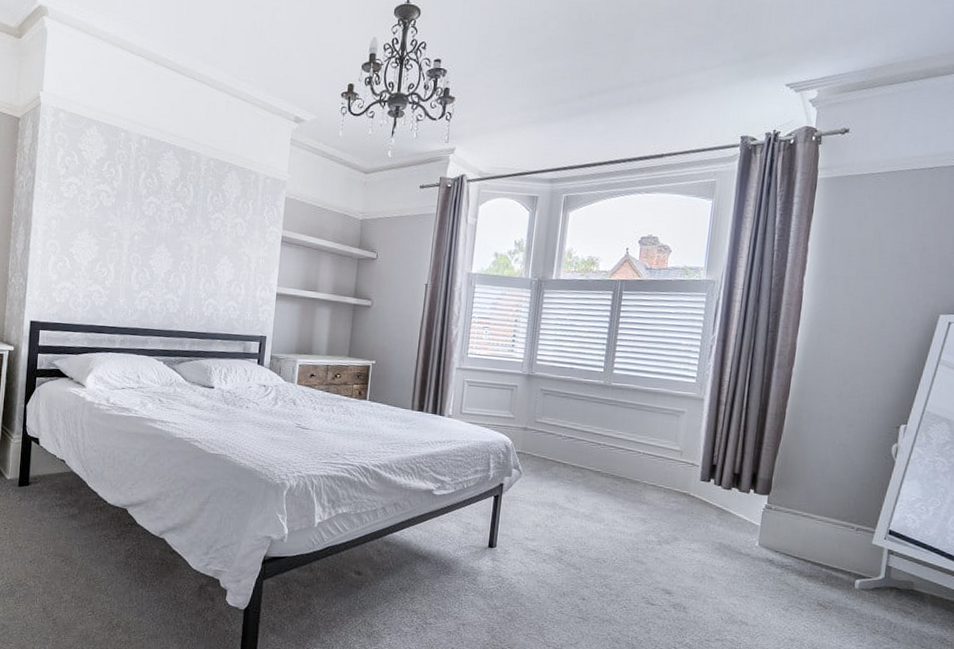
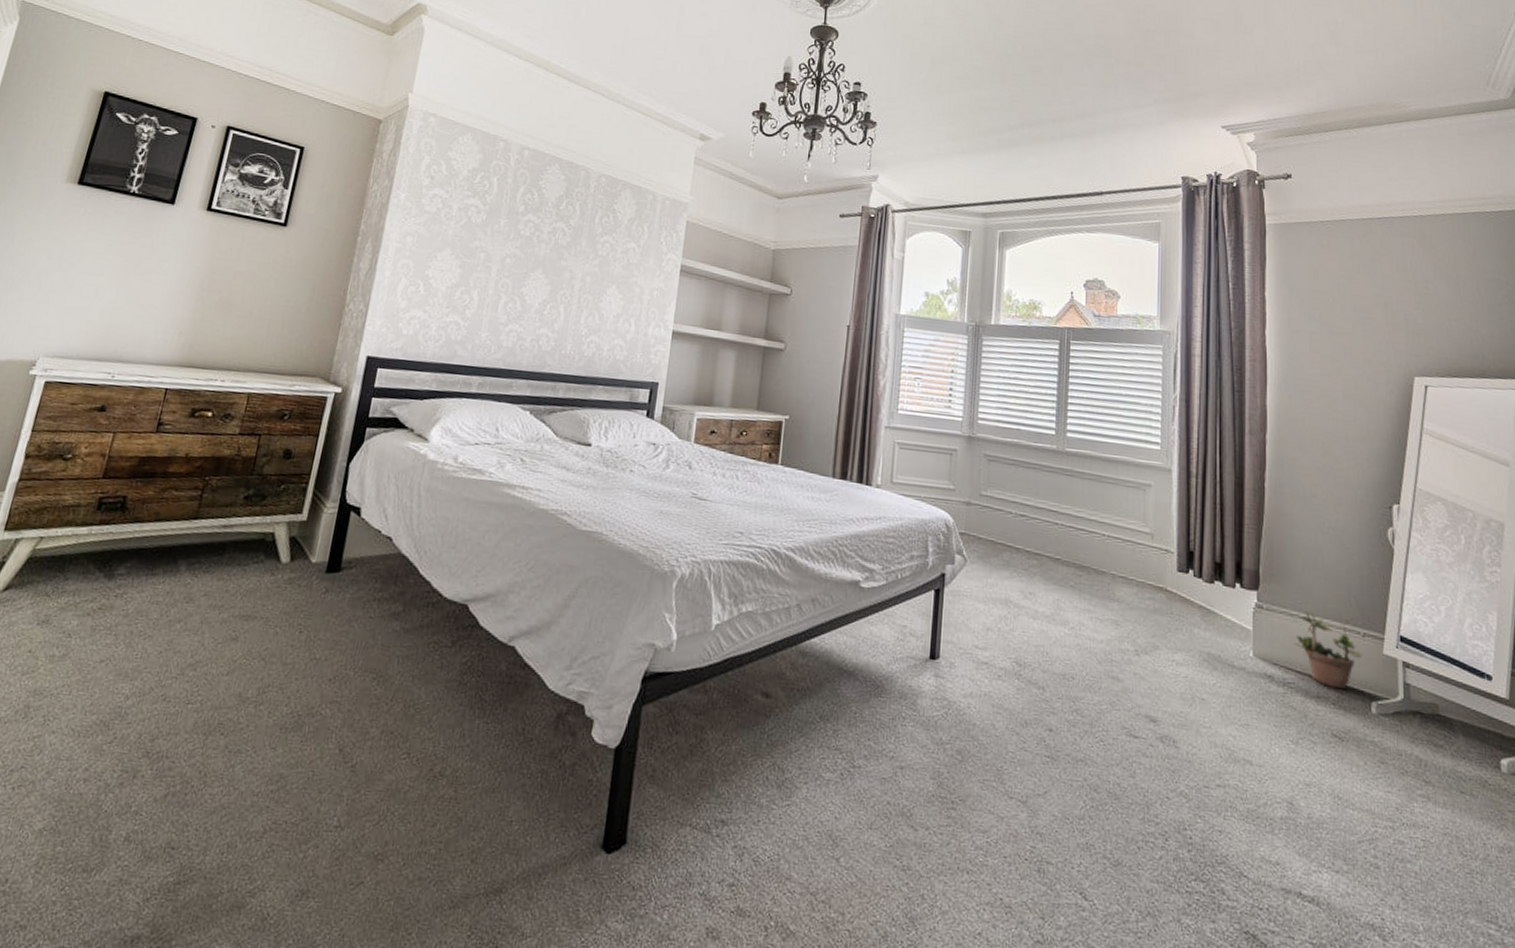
potted plant: none [794,511,854,571] -> present [1293,611,1363,690]

